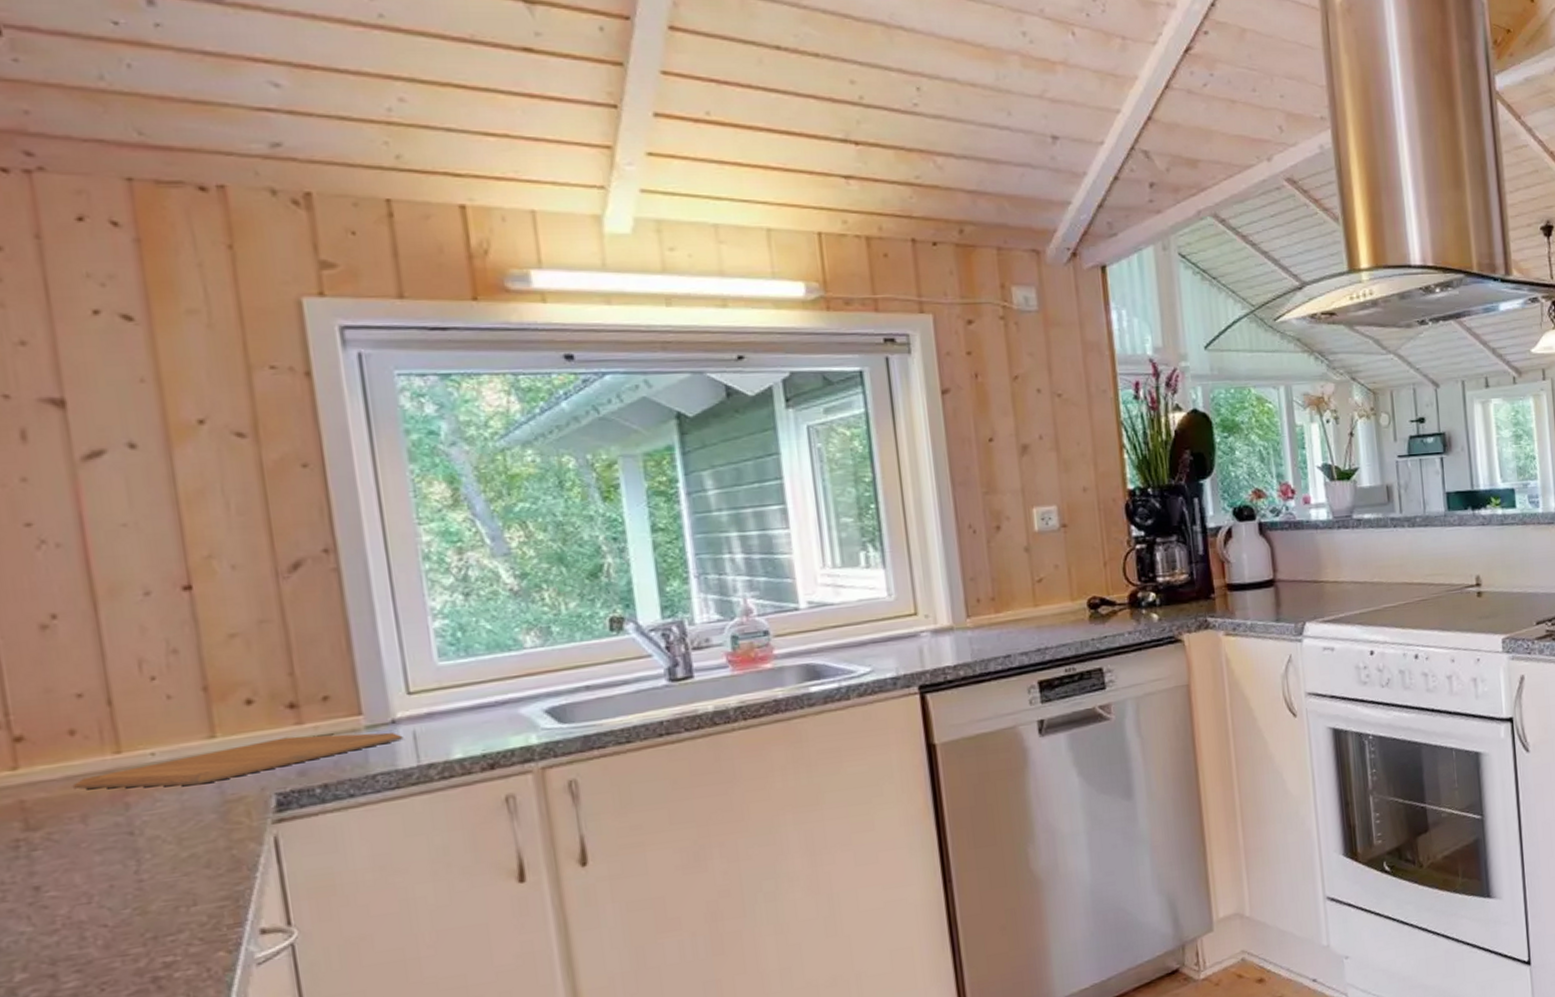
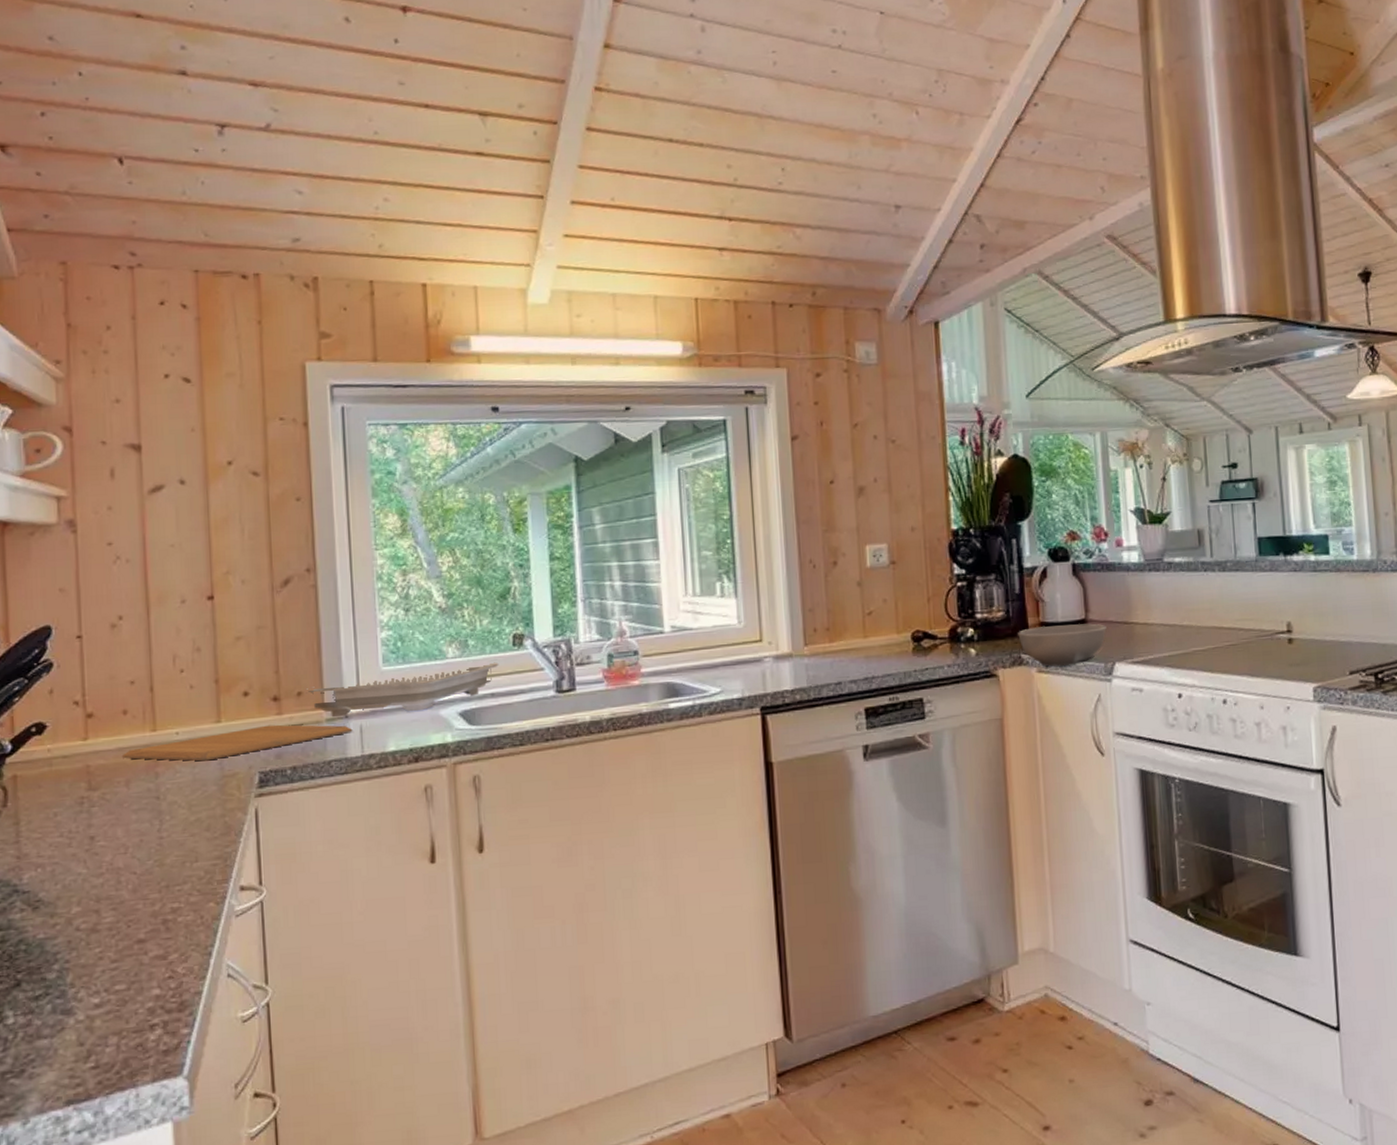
dish rack: none [334,650,594,724] -> present [305,662,499,718]
bowl: none [1203,583,1296,629] -> present [1018,623,1107,667]

